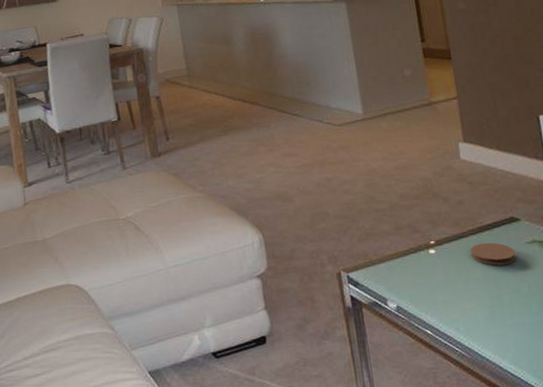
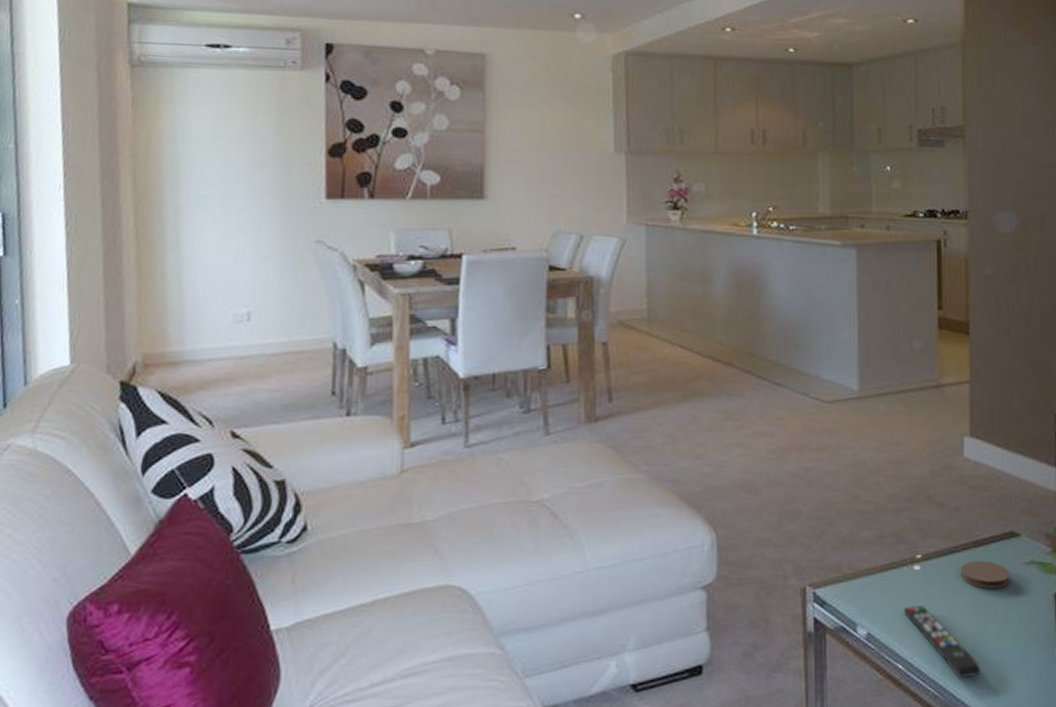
remote control: none [426,282,500,340] -> present [904,606,981,679]

